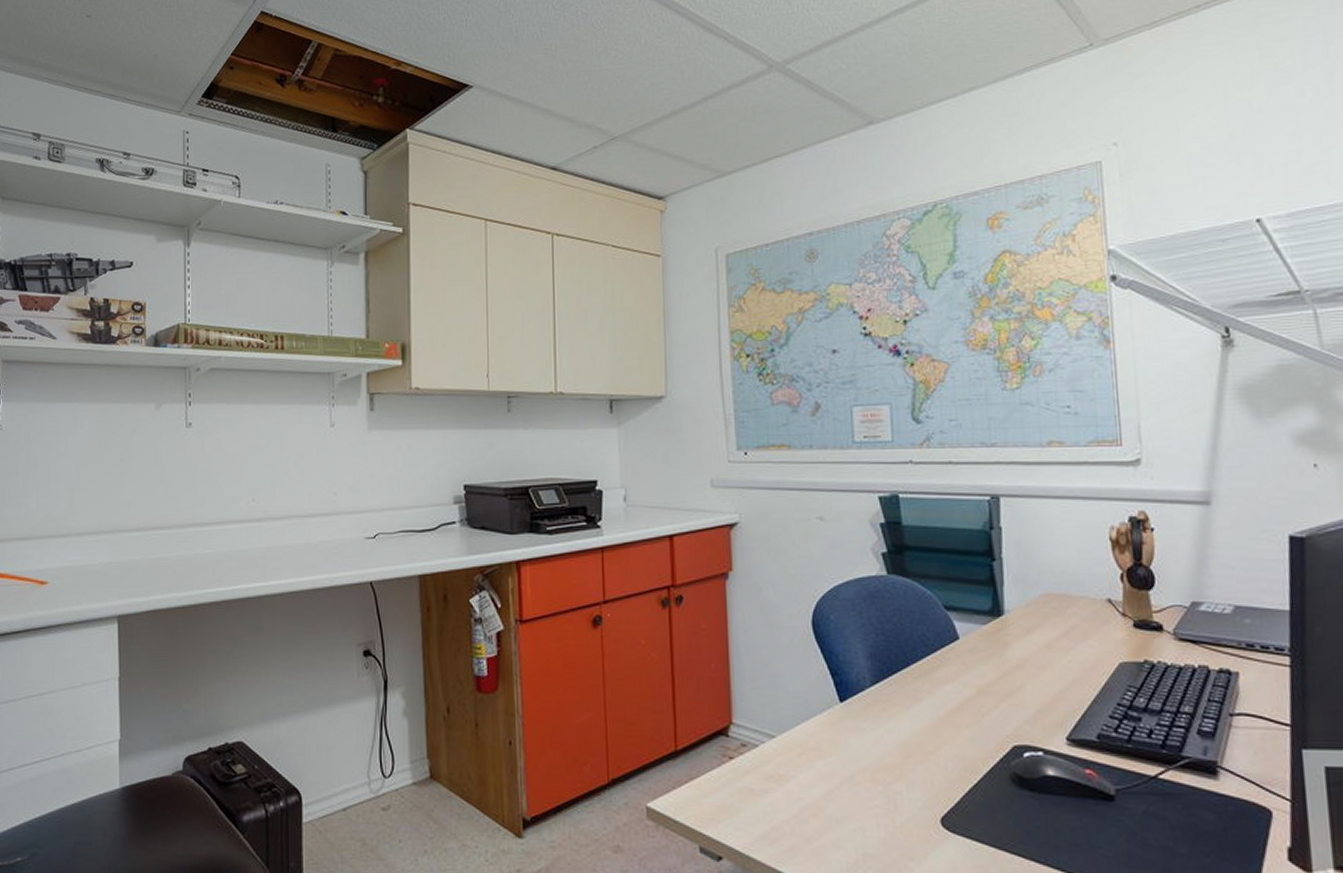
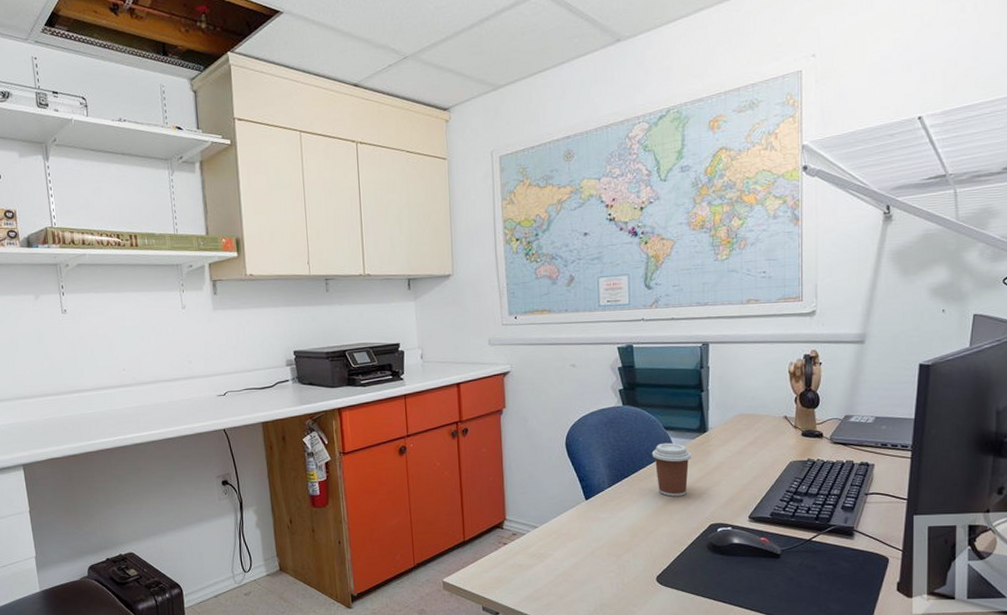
coffee cup: none [928,628,982,704] -> present [651,442,691,497]

